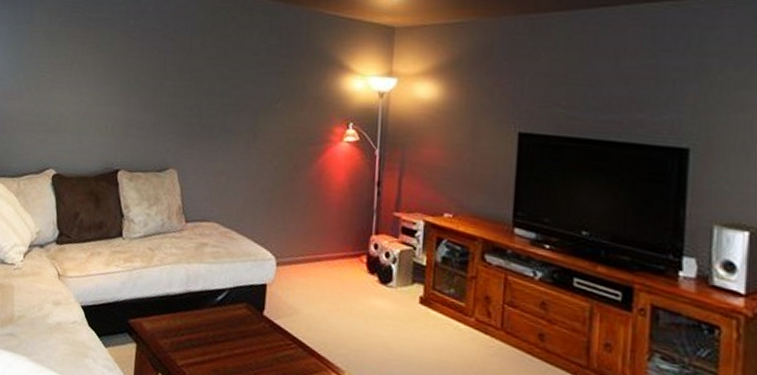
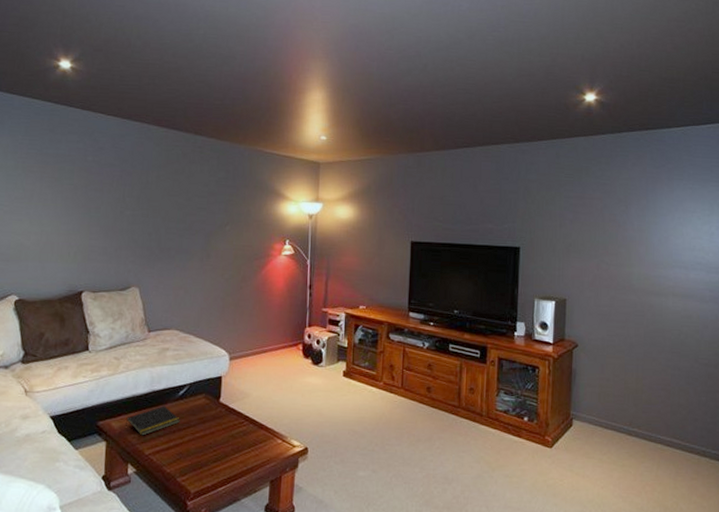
notepad: none [156,310,217,343] -> present [125,406,180,436]

